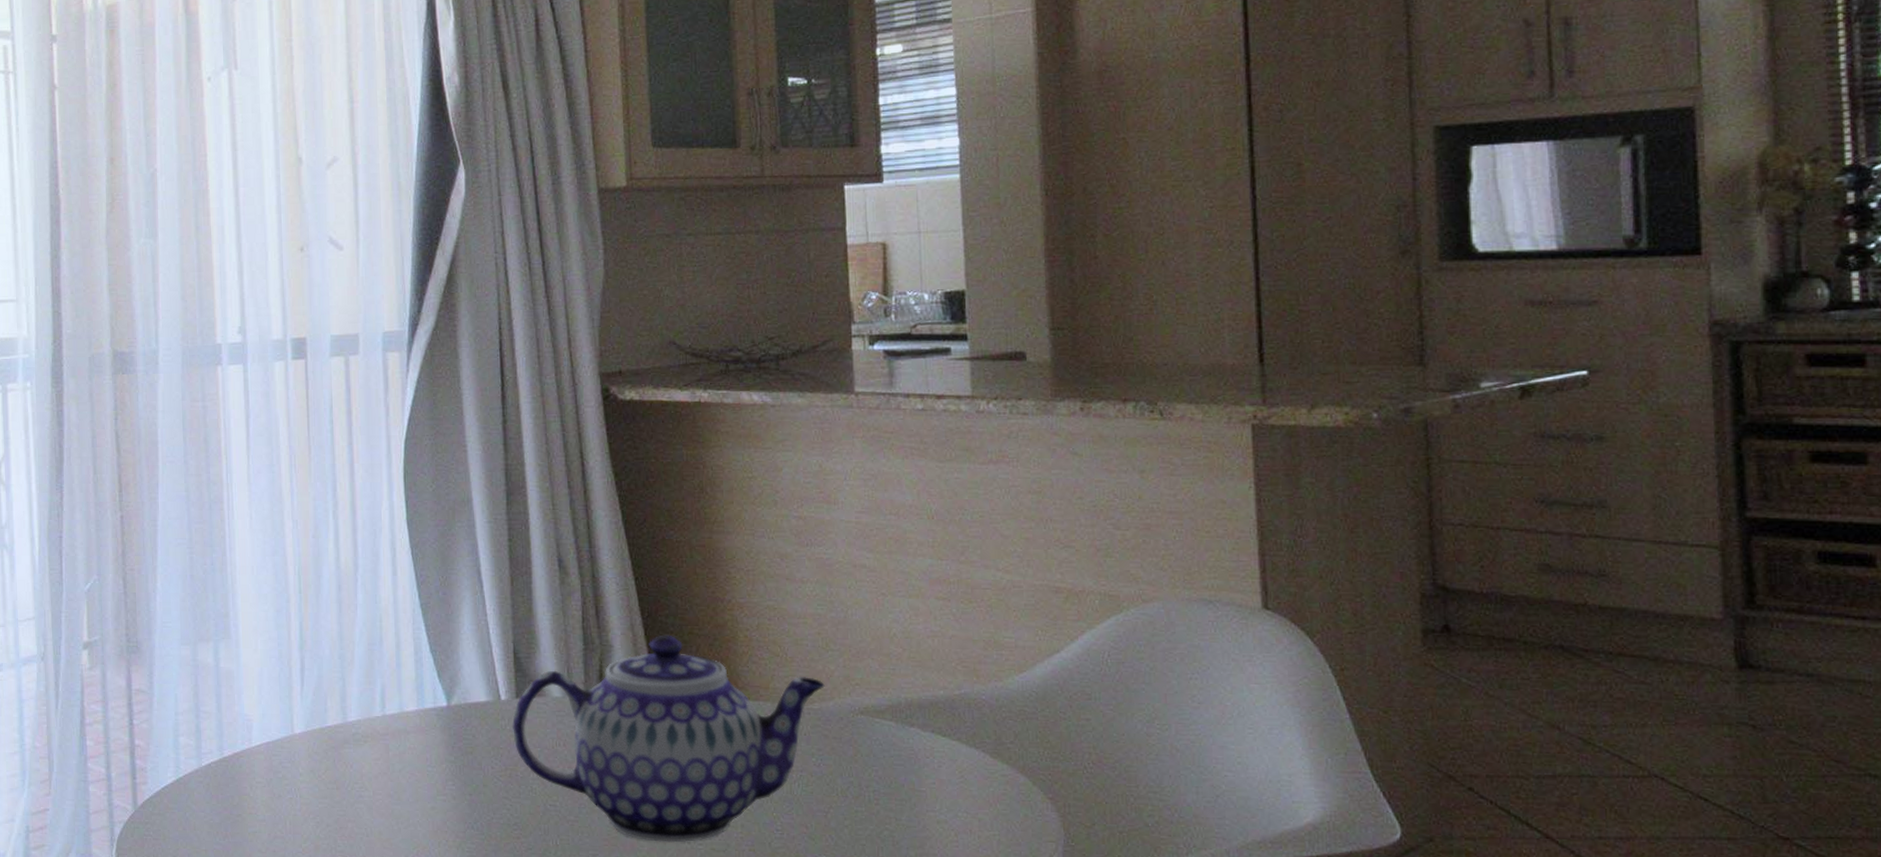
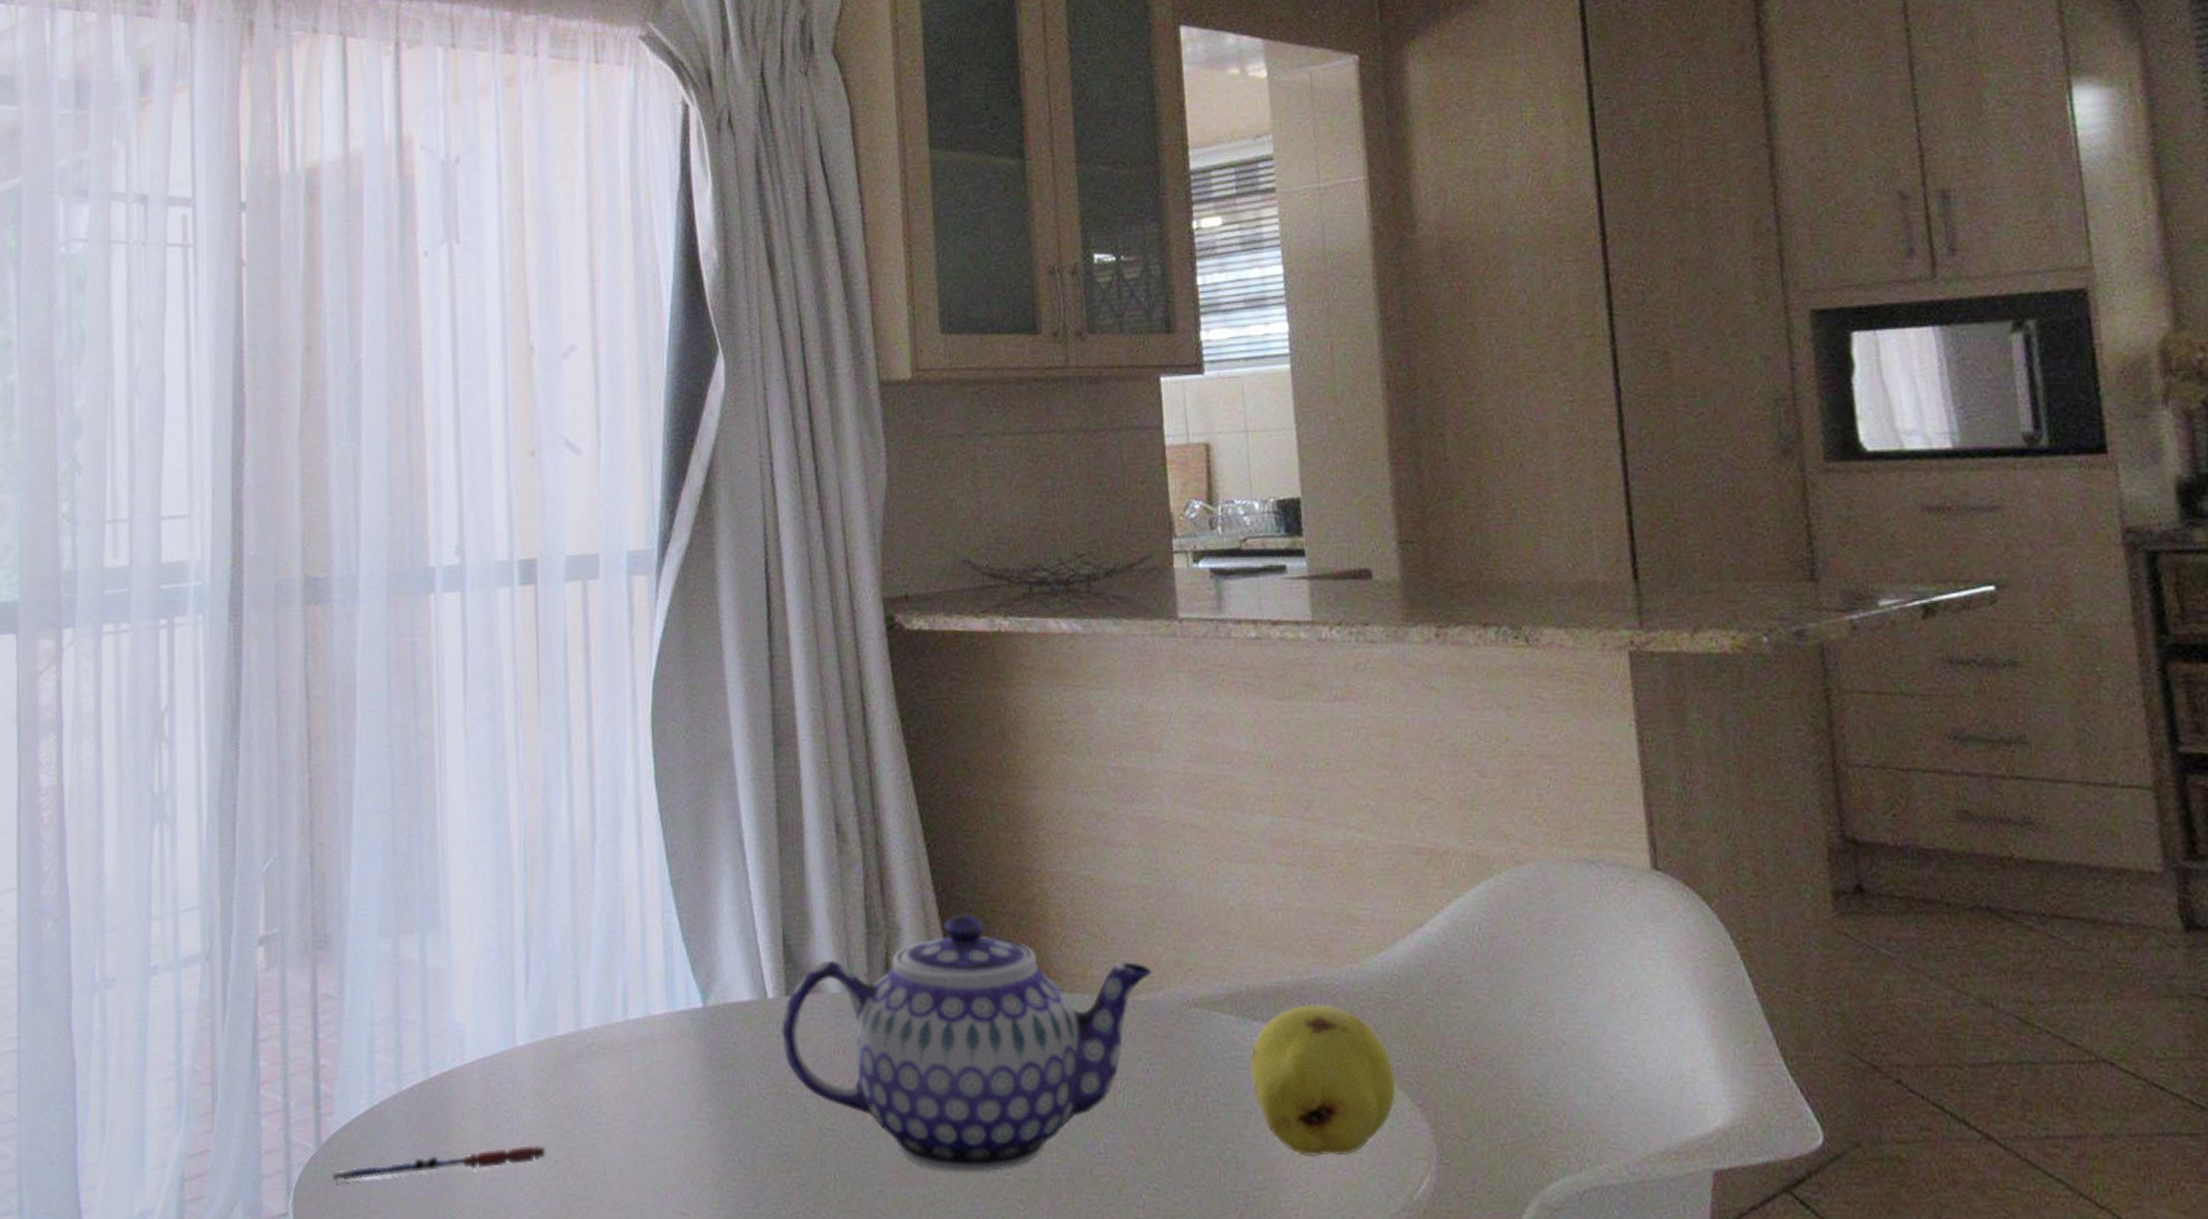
pen: none [147,811,319,836] -> present [332,1145,546,1181]
fruit: none [905,714,1031,838] -> present [1249,1004,1396,1156]

